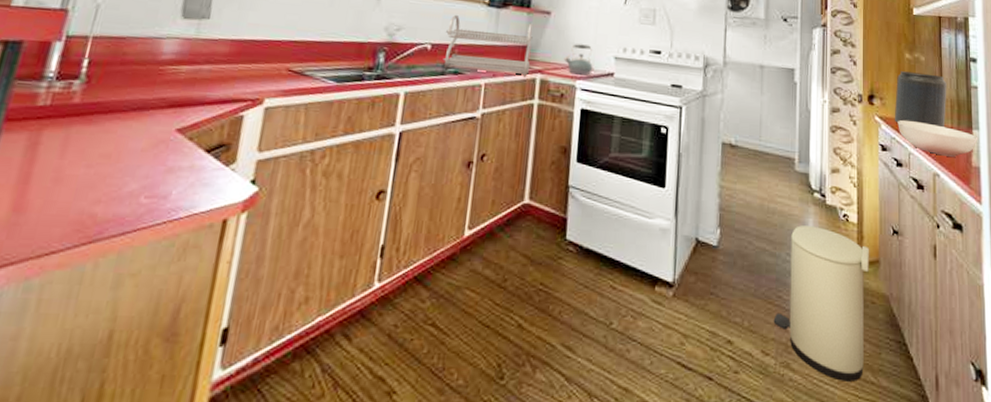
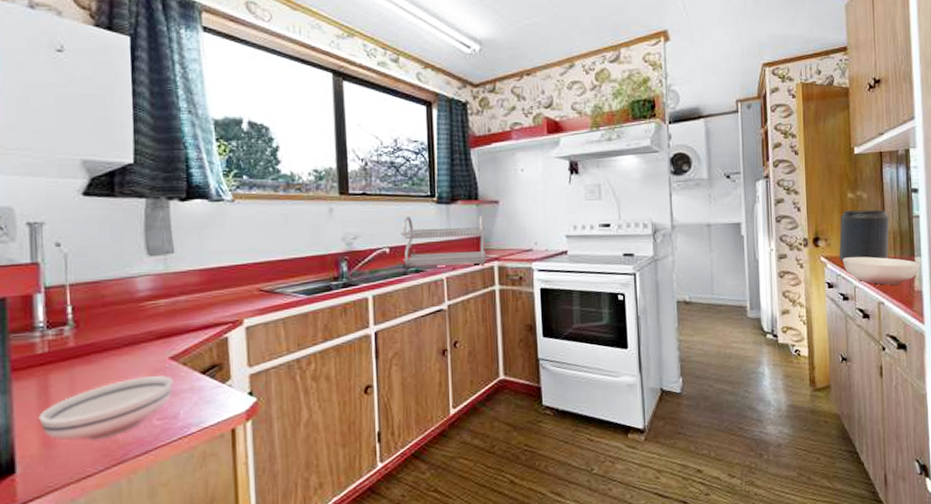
bowl: none [16,146,175,212] -> present [39,375,175,441]
kettle: present [563,44,593,76] -> none [517,227,547,257]
pedal bin: present [773,225,870,382] -> none [737,364,822,490]

